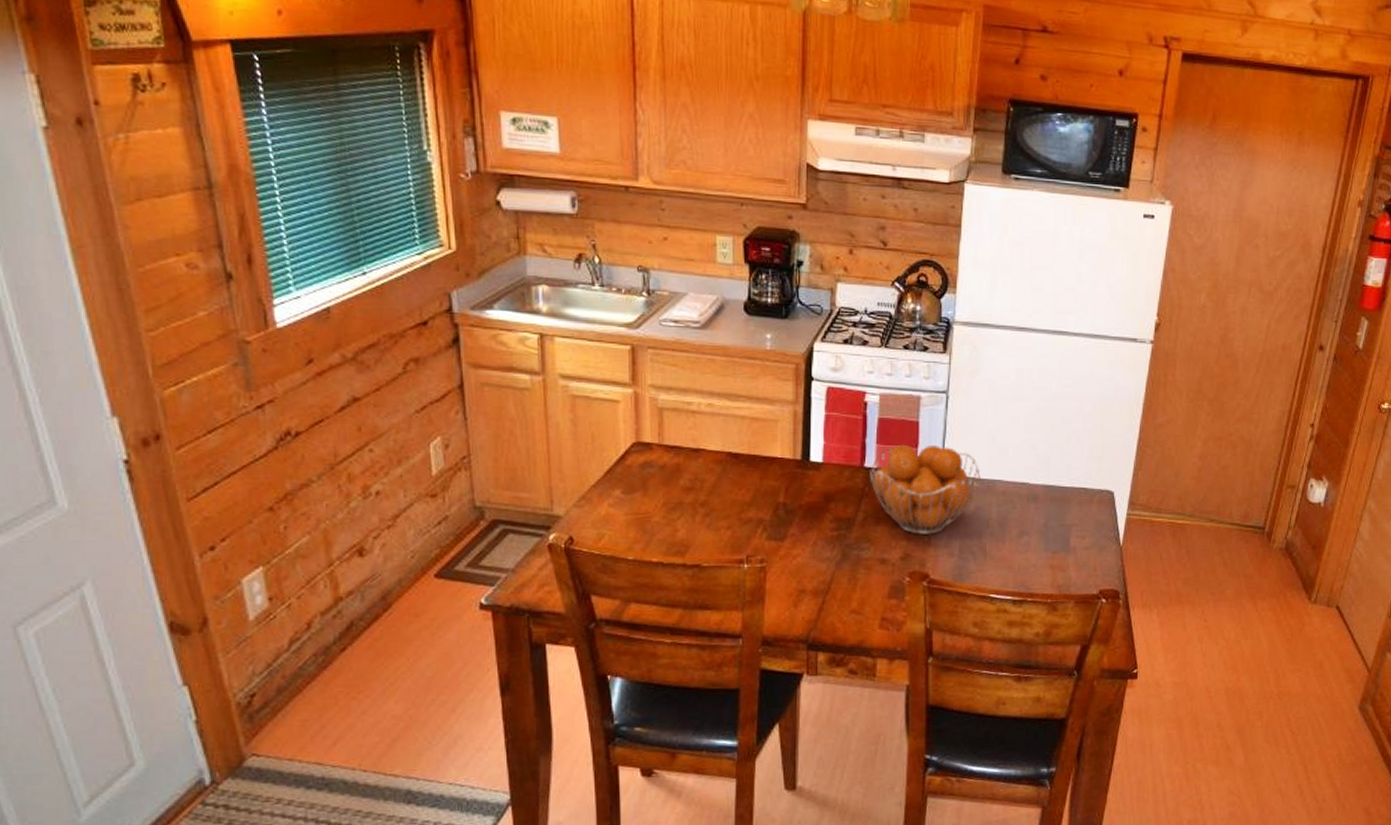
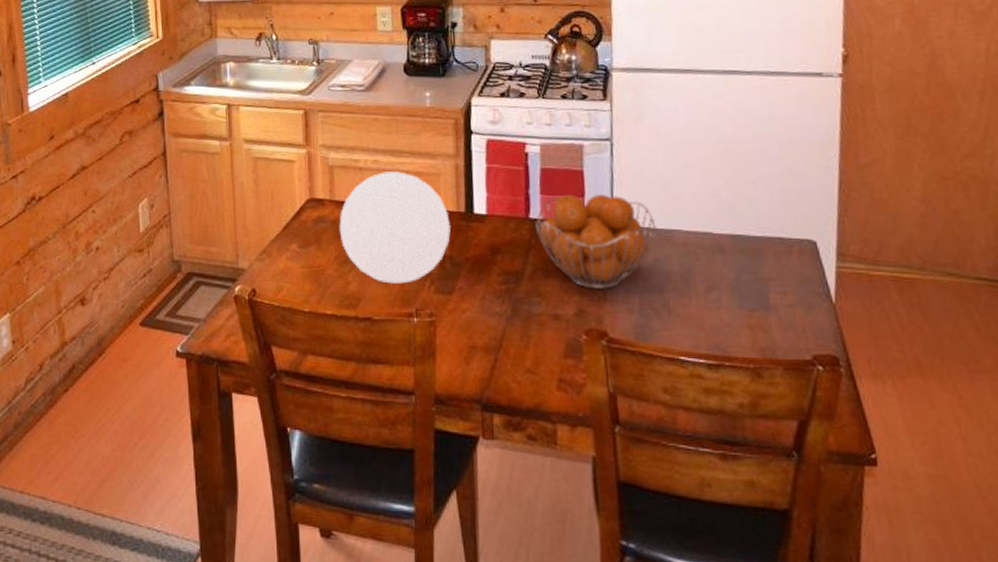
plate: none [668,416,785,531] -> present [339,171,451,284]

